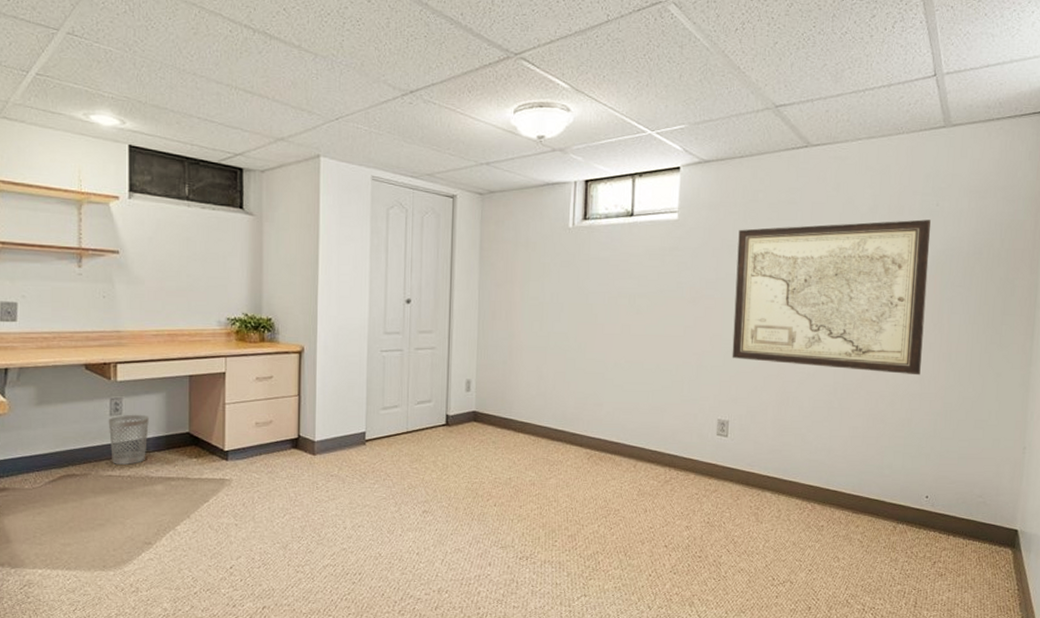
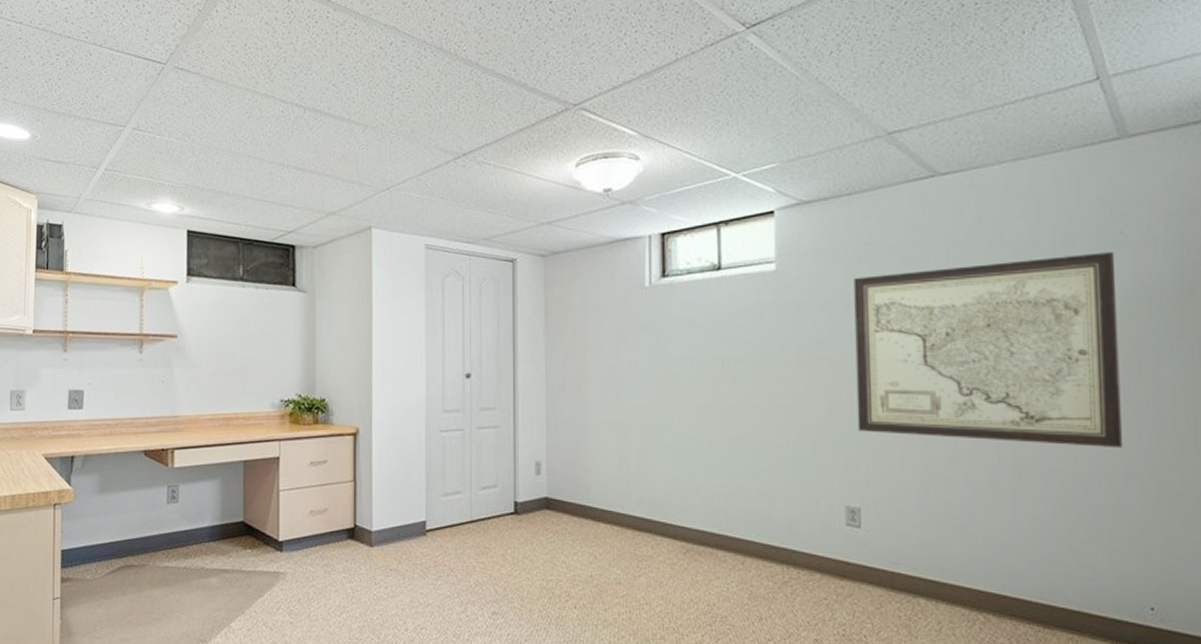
wastebasket: present [108,414,149,465] -> none [165,502,204,555]

